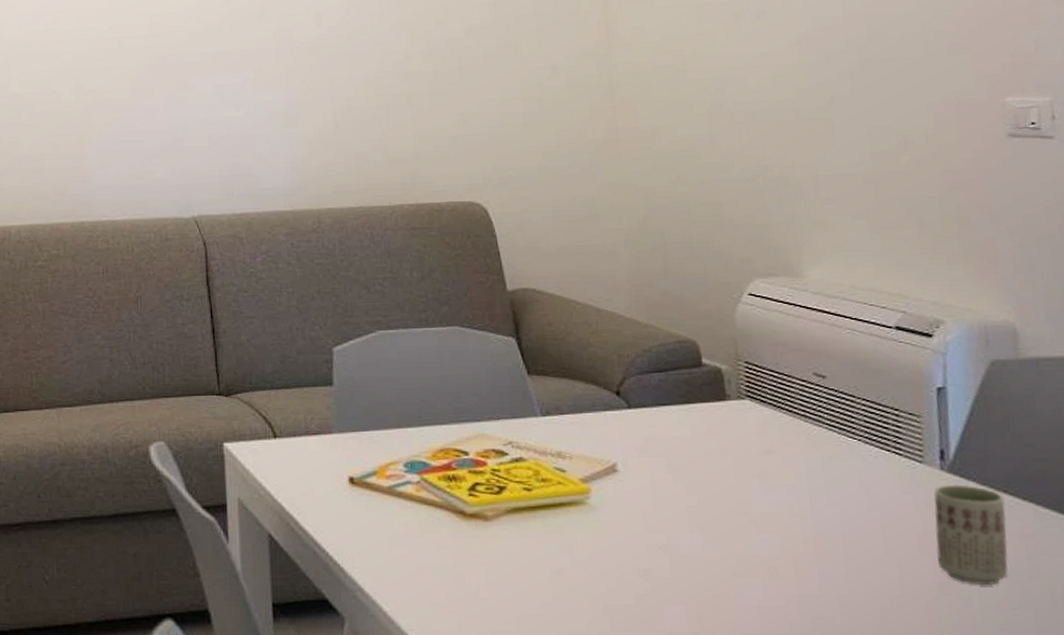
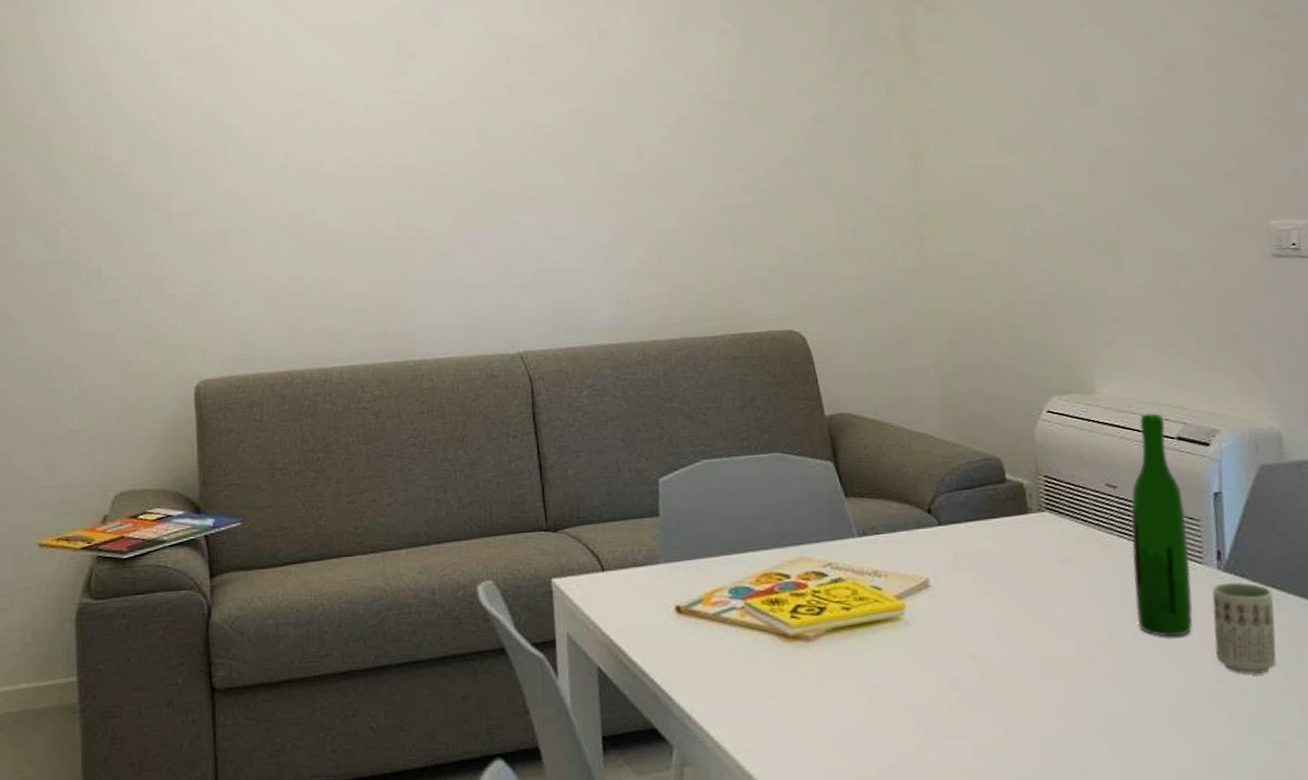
wine bottle: none [841,300,912,539] -> present [1131,413,1193,637]

